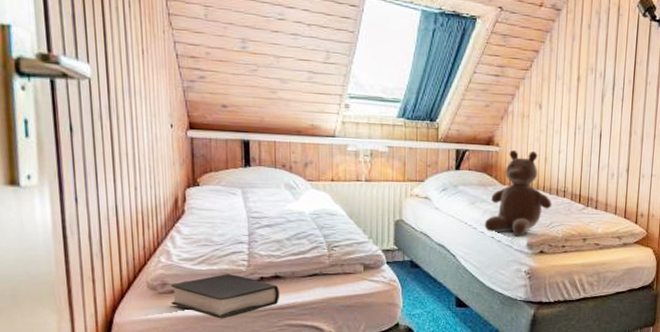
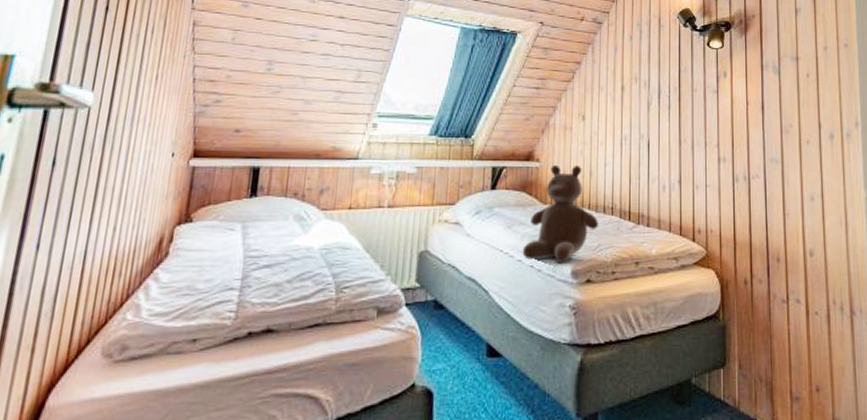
book: present [170,273,280,319] -> none [126,329,271,393]

